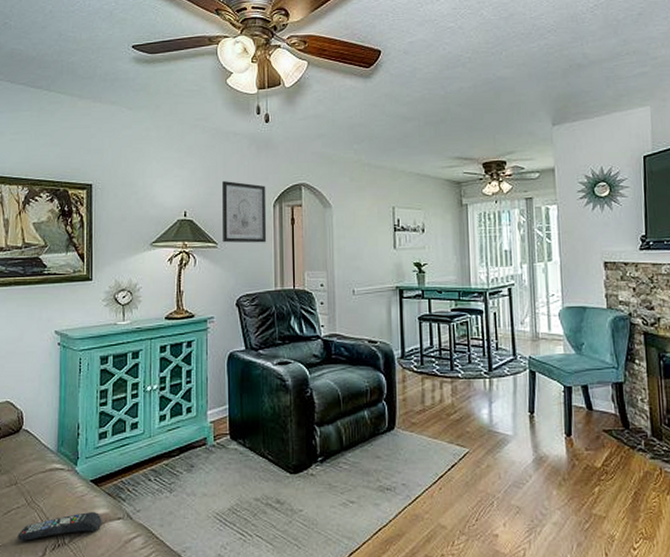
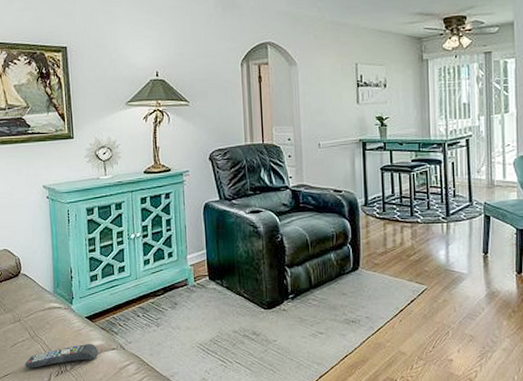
wall art: present [222,181,267,243] -> none [191,41,236,101]

